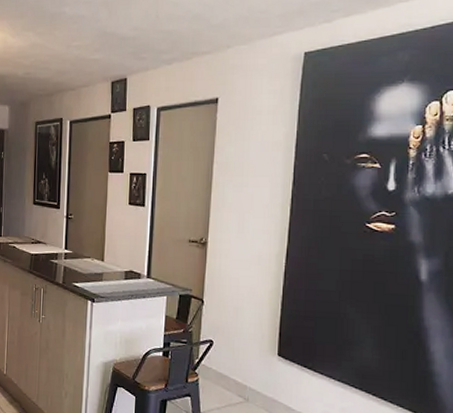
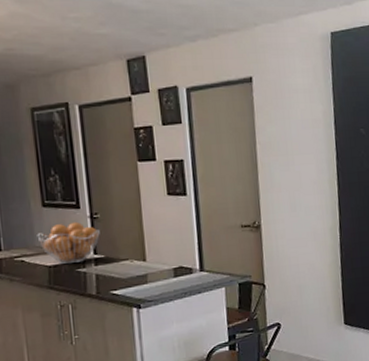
fruit basket: none [26,219,72,254] -> present [36,221,100,264]

